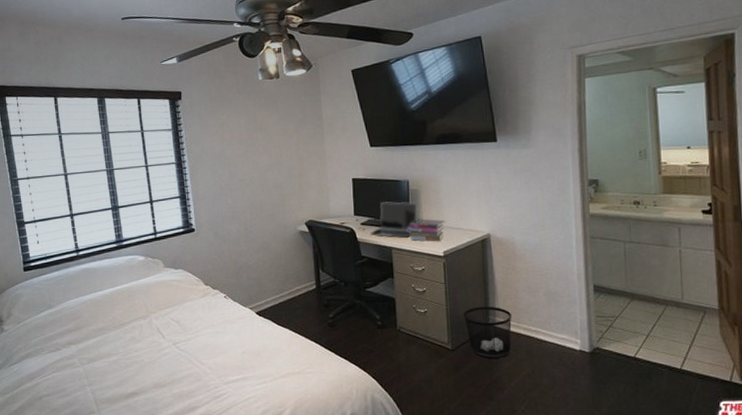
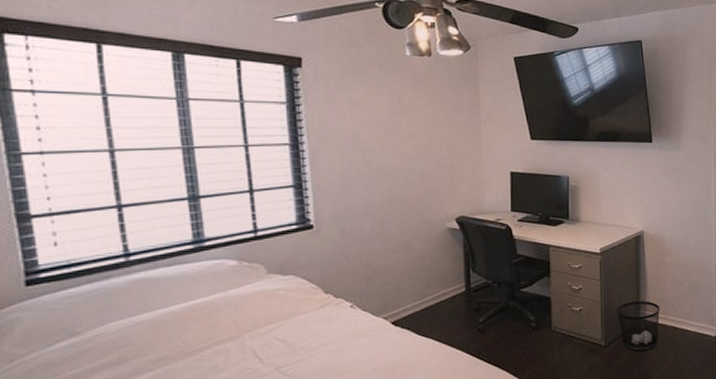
laptop: present [370,201,418,239] -> none [527,197,577,236]
books: present [406,218,446,242] -> none [565,215,604,239]

